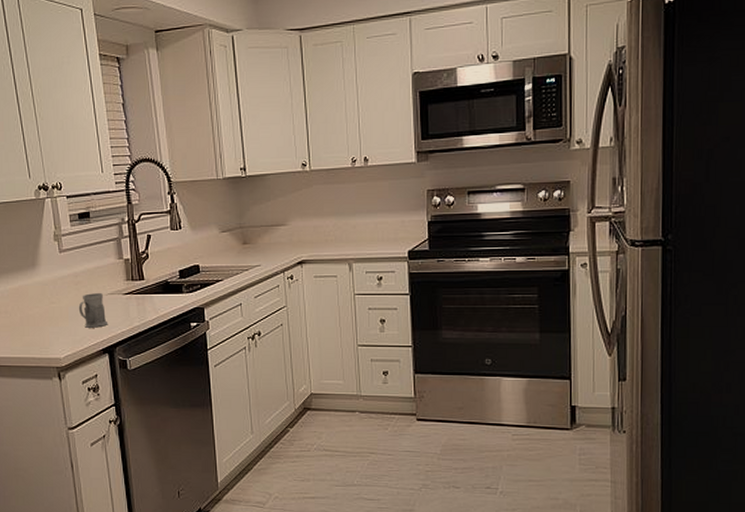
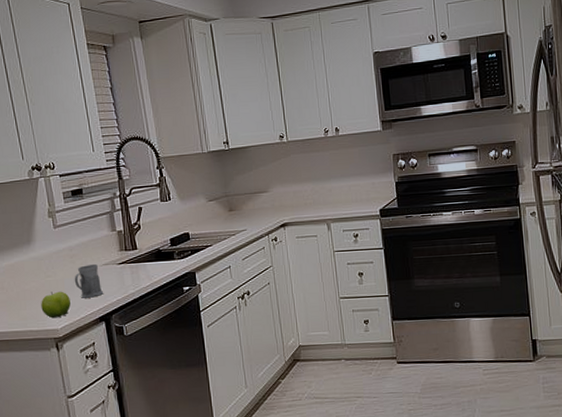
fruit: none [44,319,74,347] -> present [41,291,71,319]

